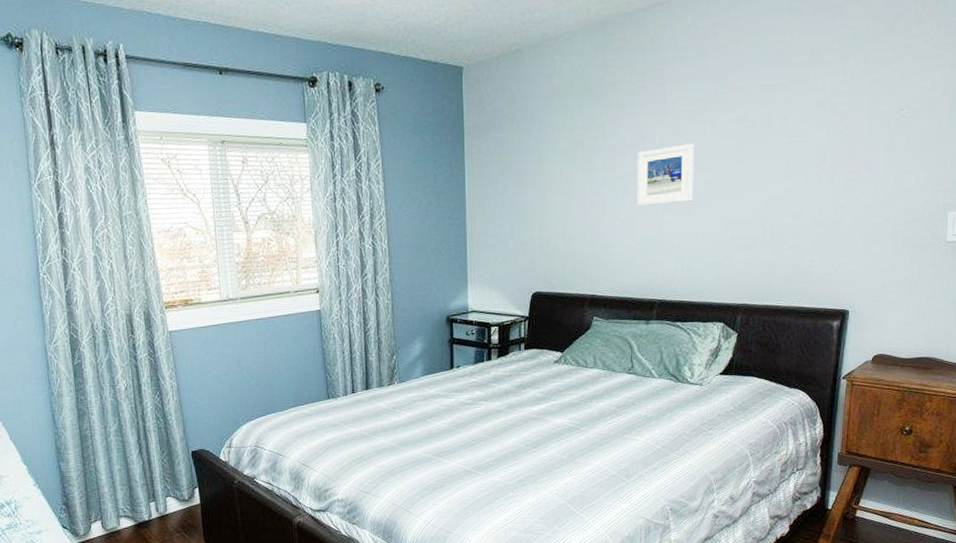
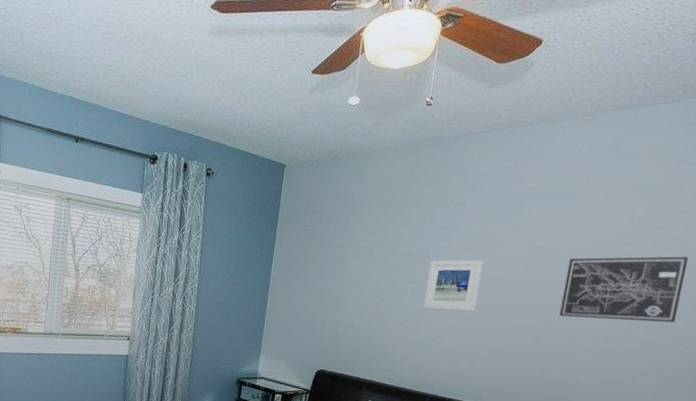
wall art: none [782,107,909,193] -> present [559,256,689,323]

